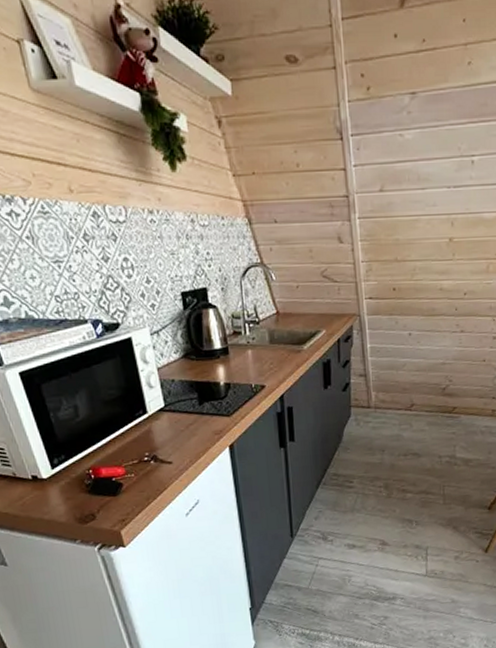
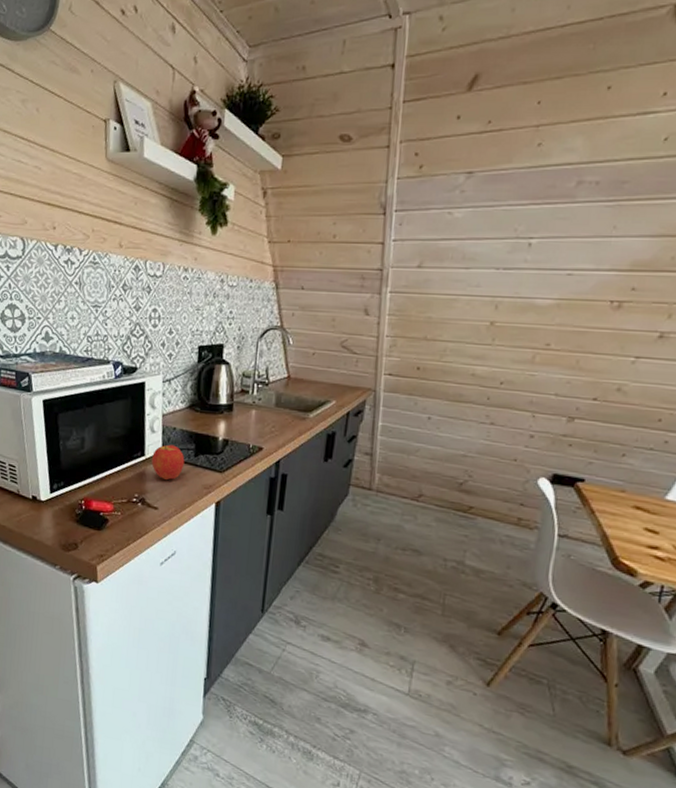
apple: none [155,397,191,433] -> present [151,444,185,480]

